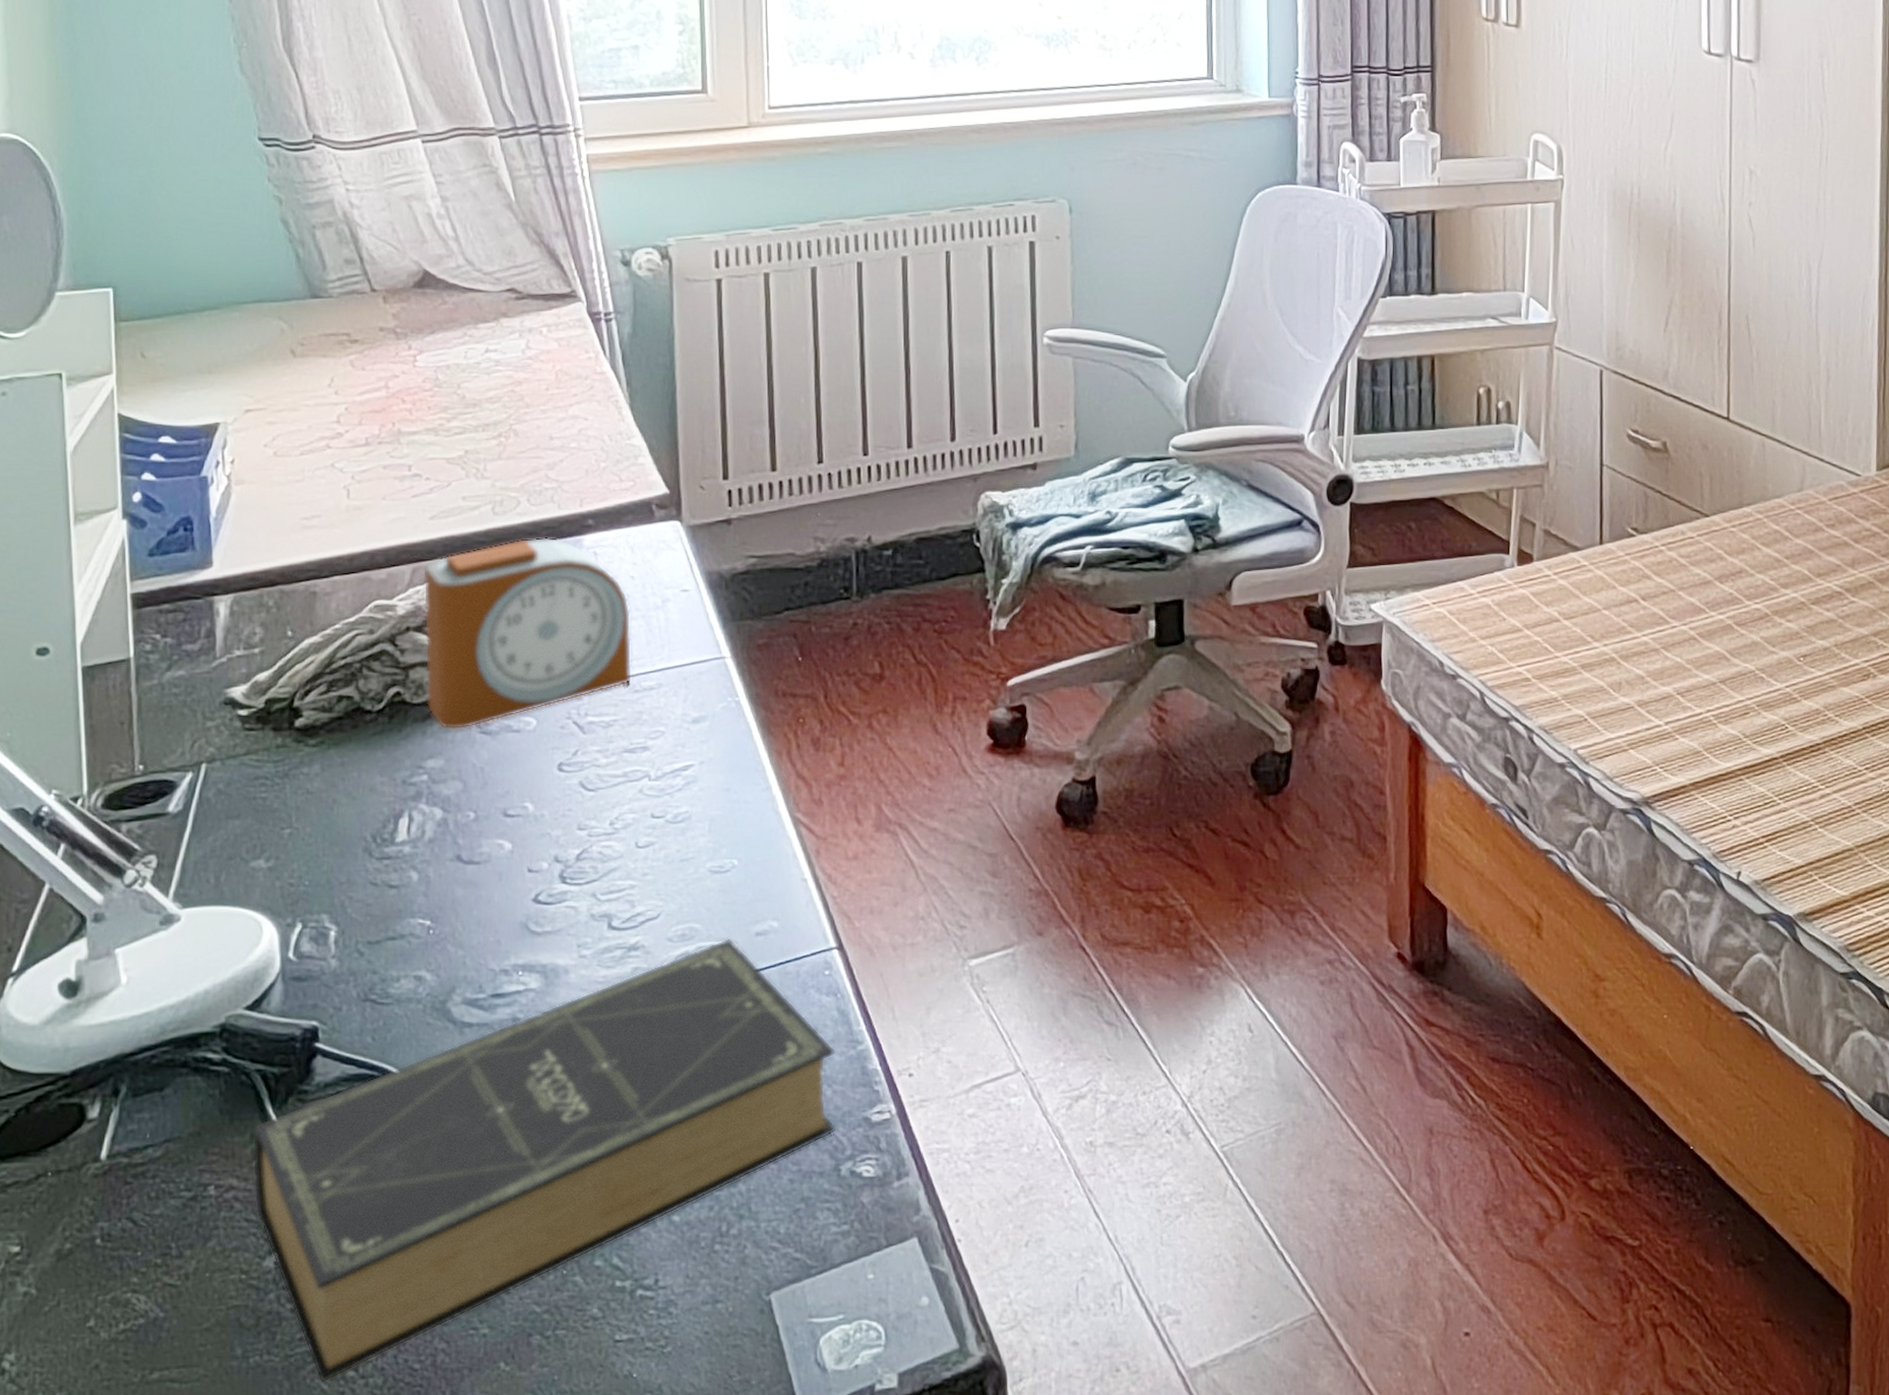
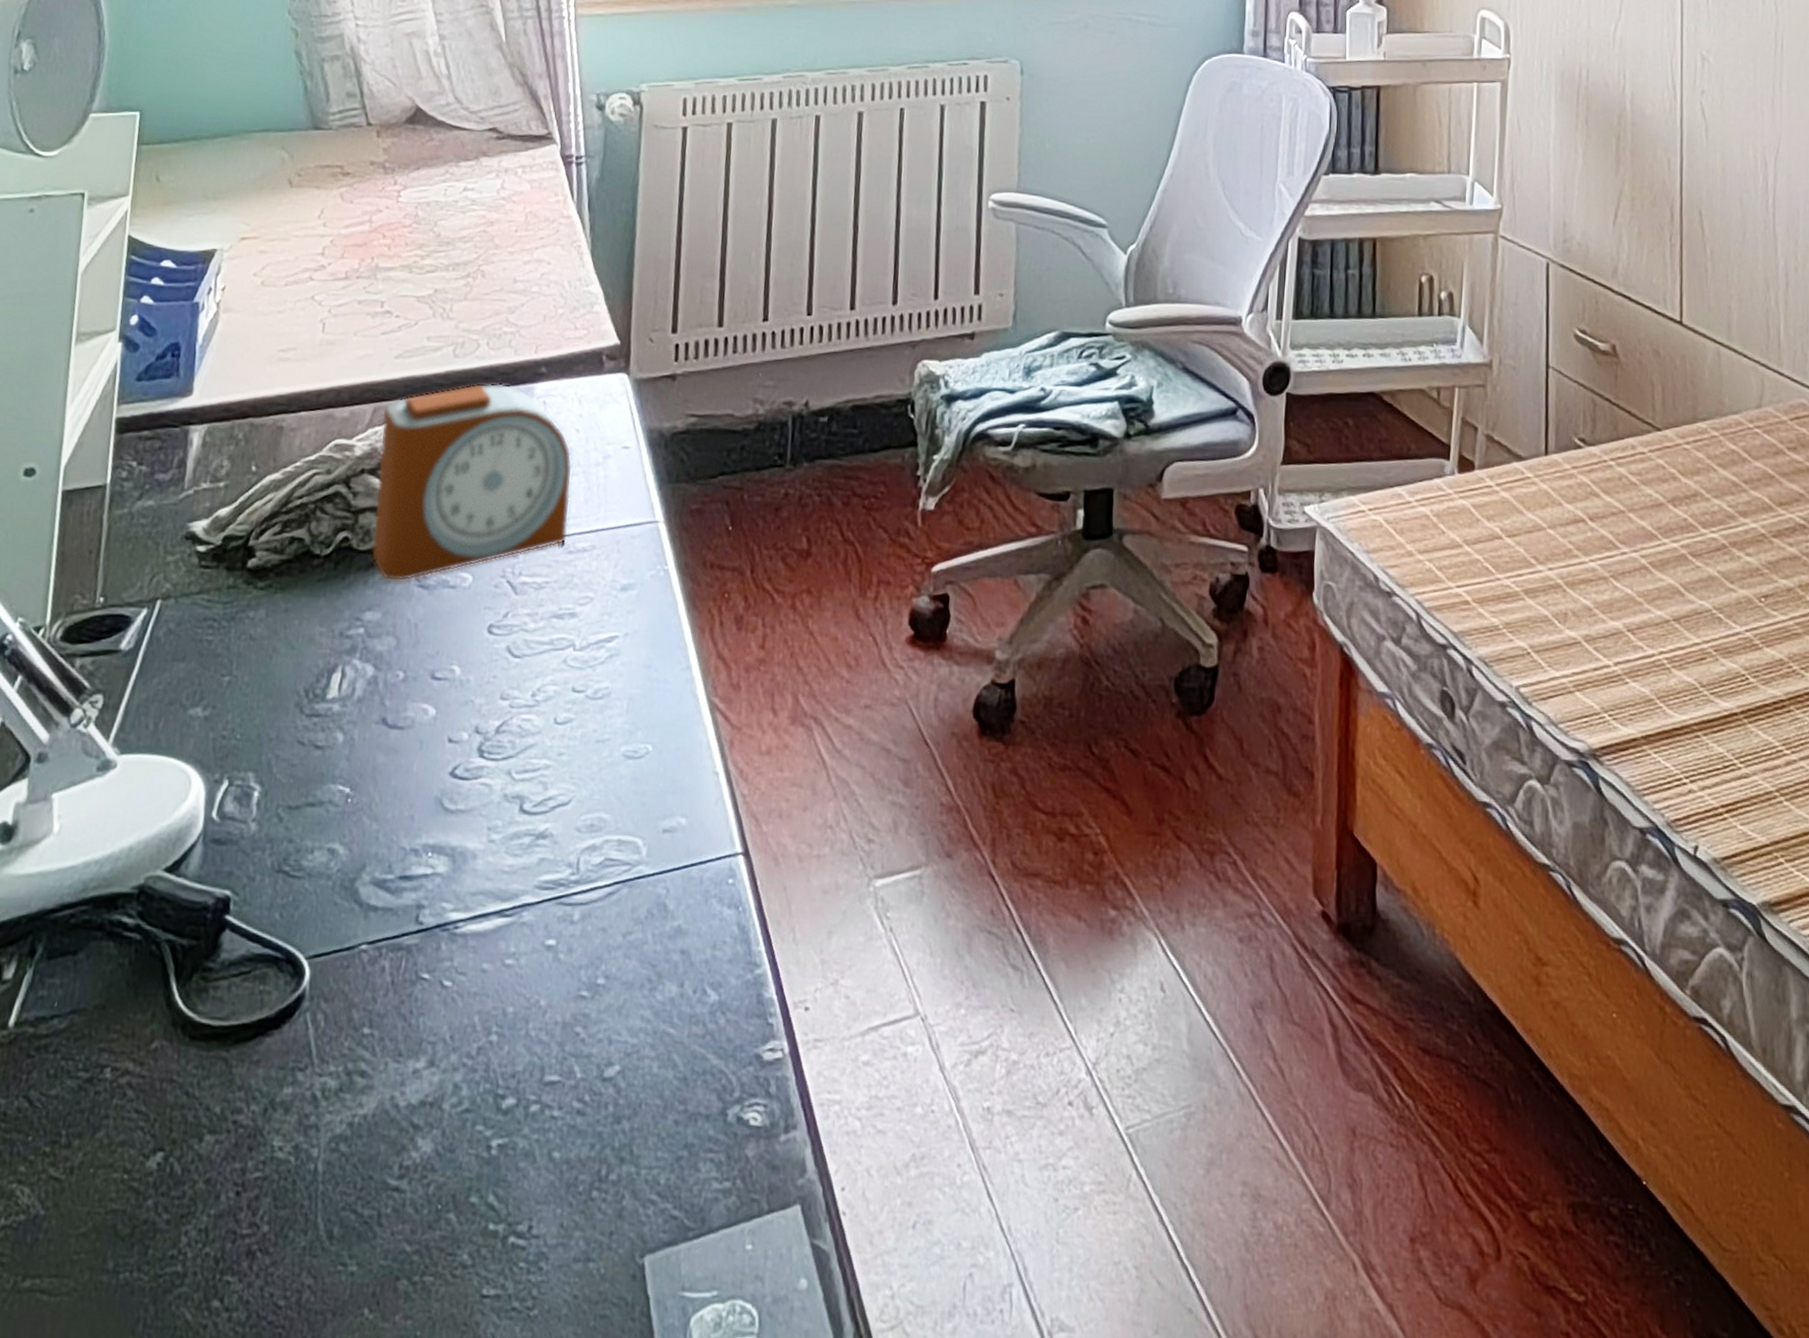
book: present [252,938,837,1383] -> none [146,832,733,1312]

